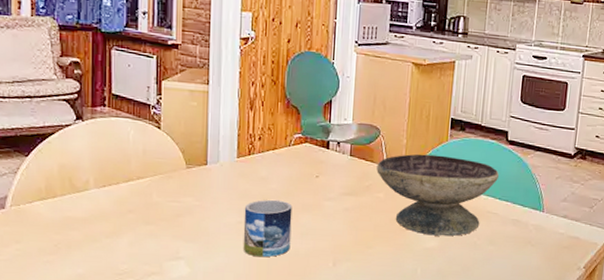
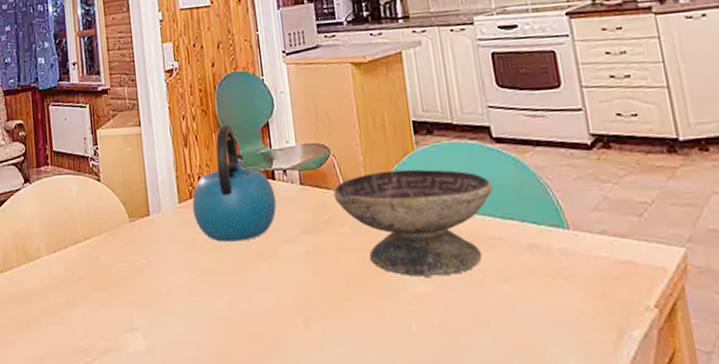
mug: present [243,199,293,258] -> none [194,248,251,322]
kettle: none [250,96,327,196] -> present [192,125,277,242]

